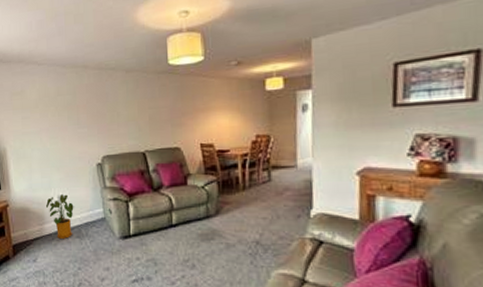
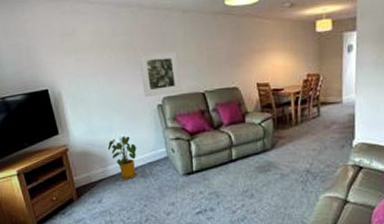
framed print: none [80,110,121,156] -> present [138,51,181,98]

